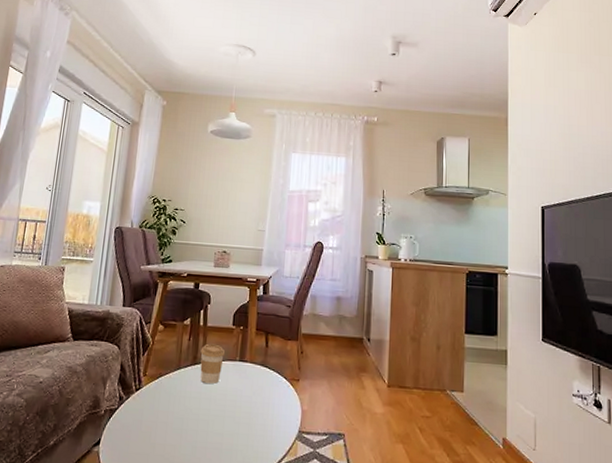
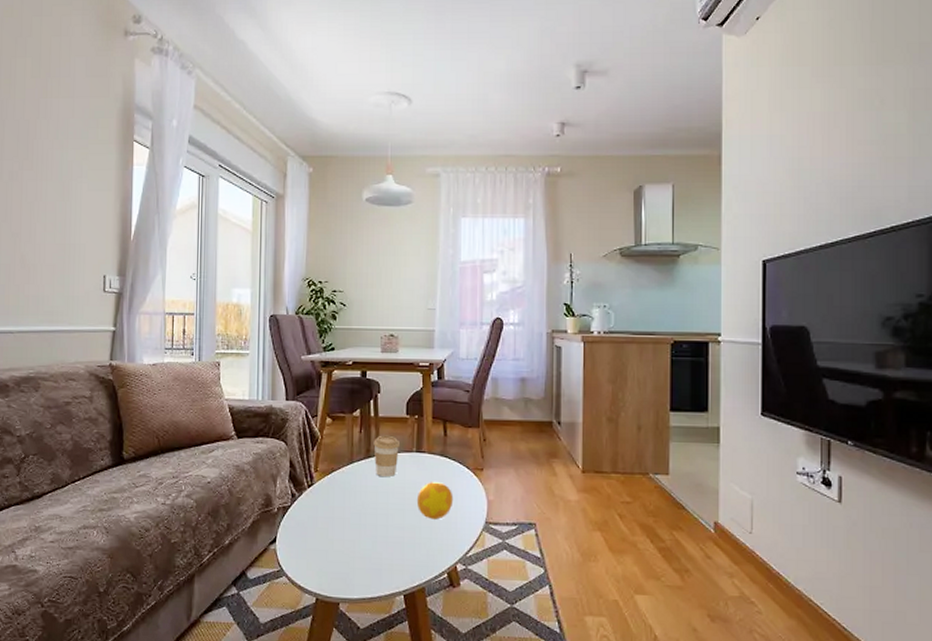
coin: none [236,389,271,427] -> present [416,481,454,520]

